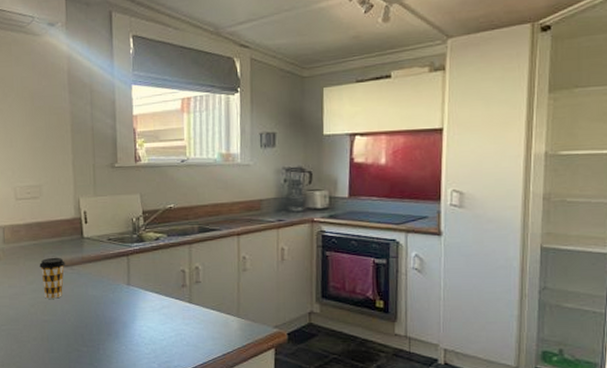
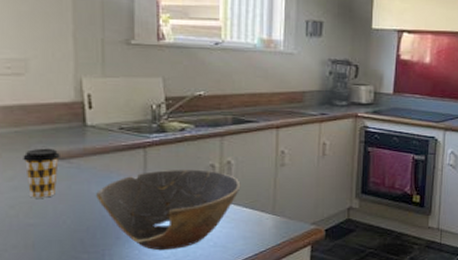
bowl: none [92,274,208,347] -> present [96,169,241,251]

